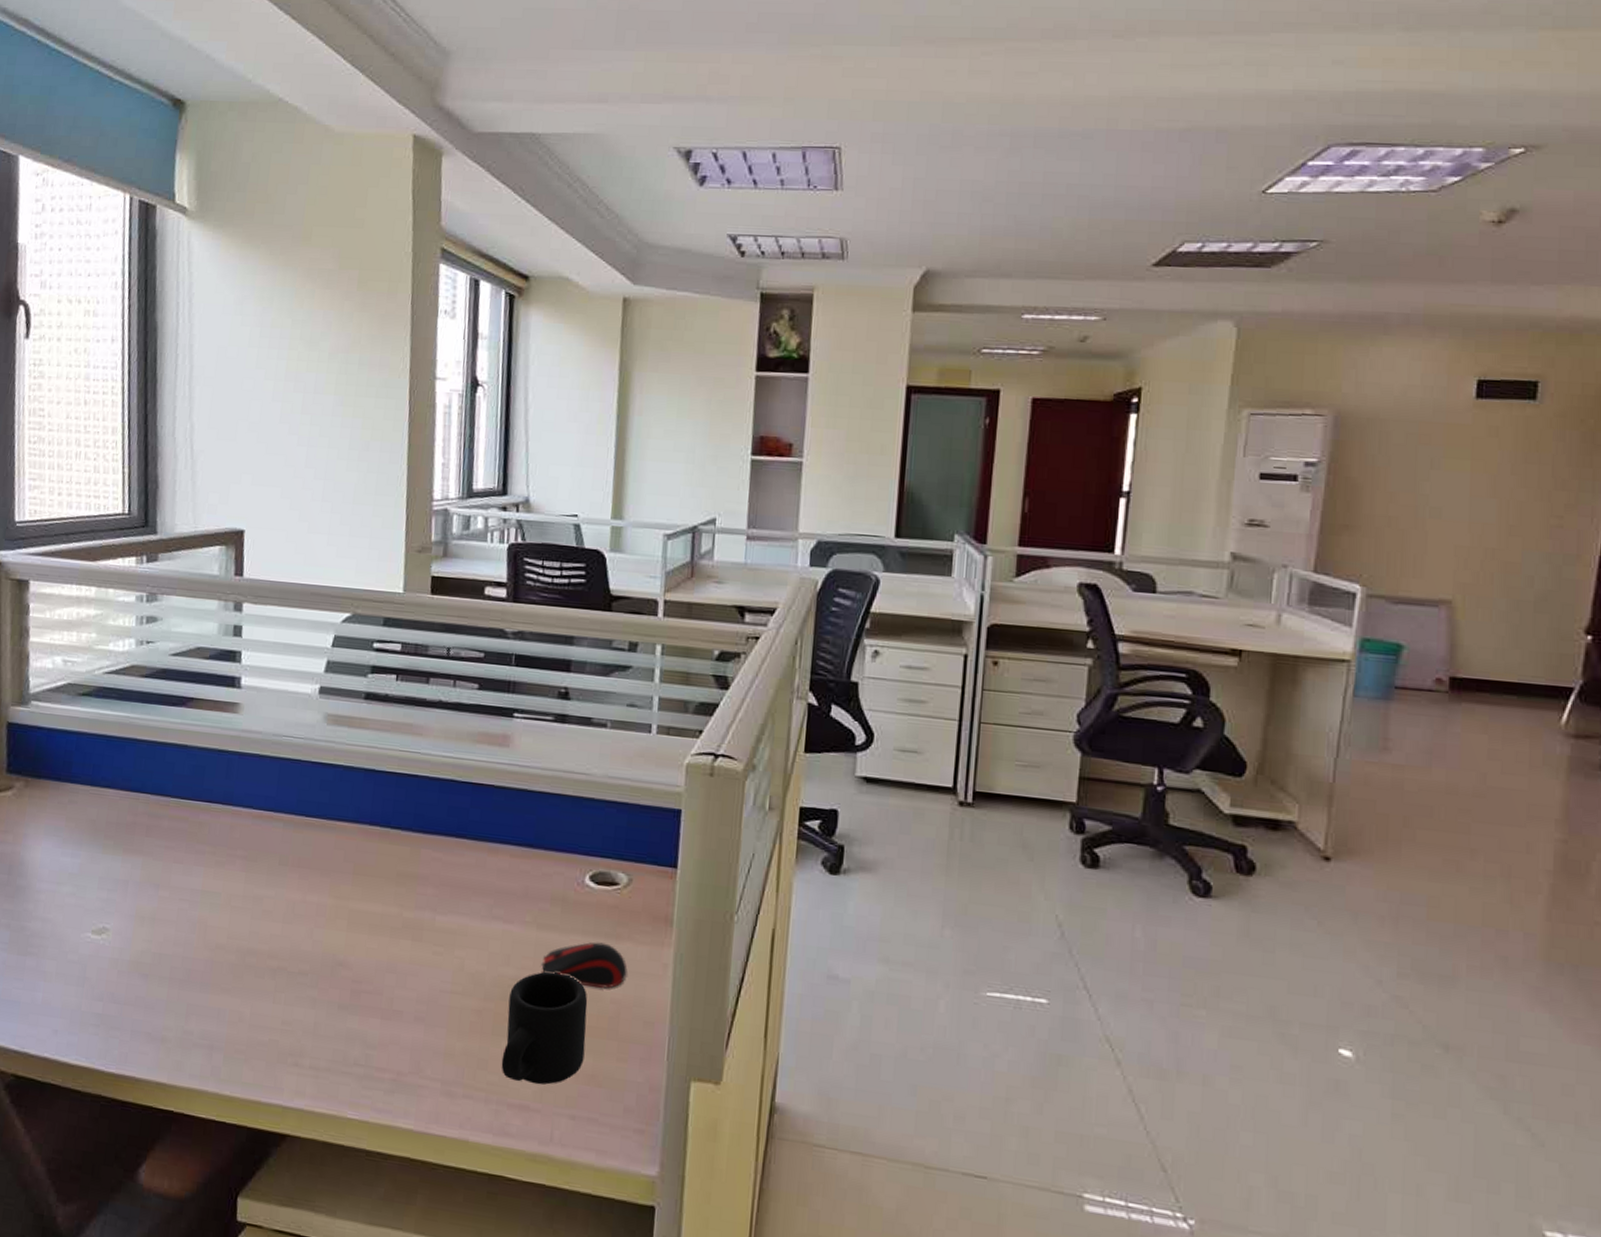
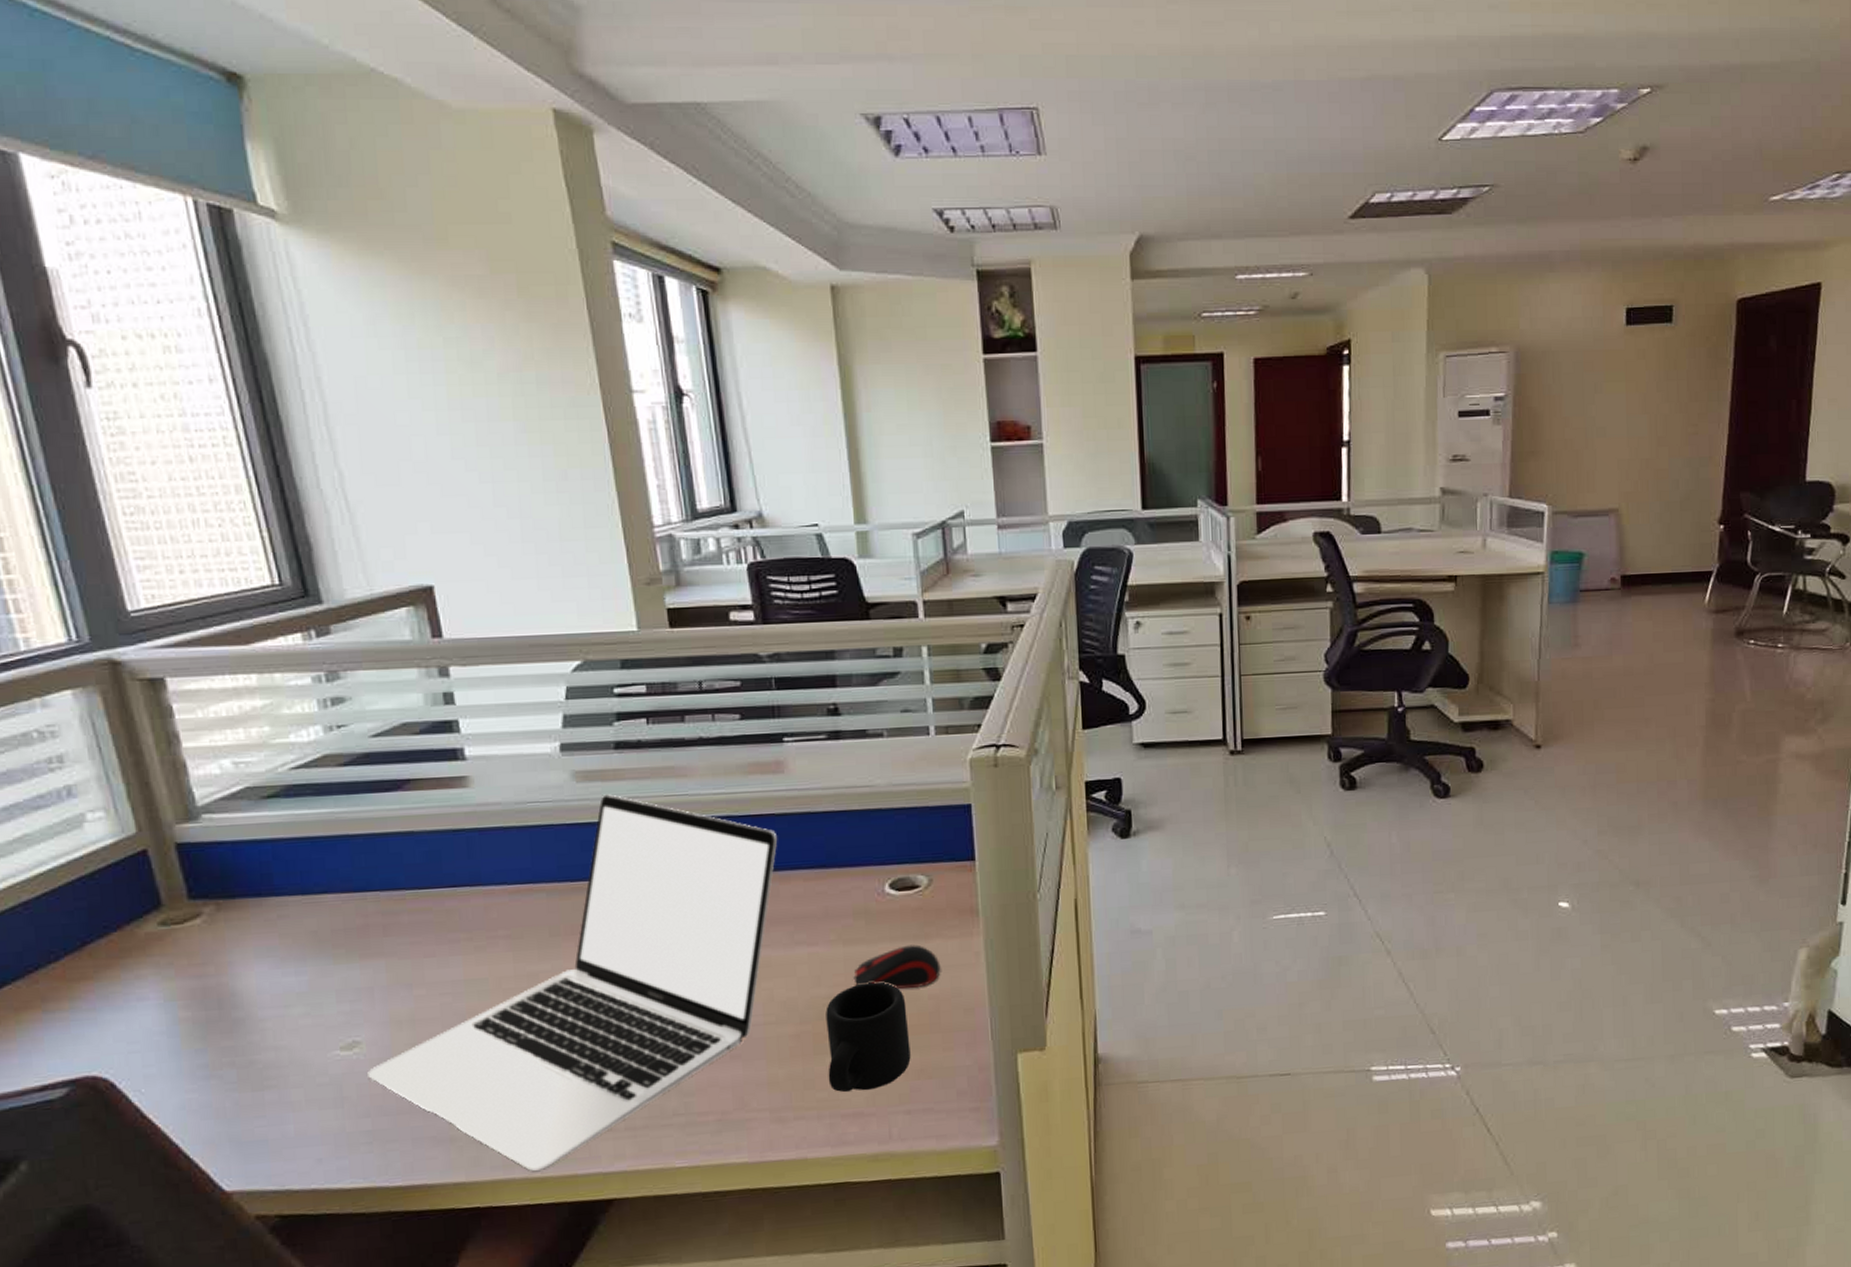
laptop: none [108,740,493,1090] -> present [367,794,778,1172]

